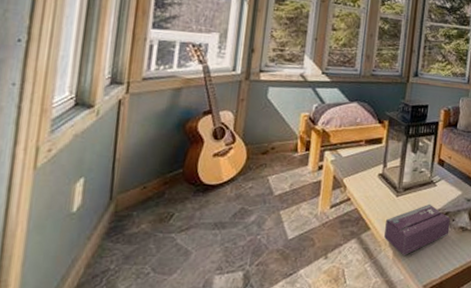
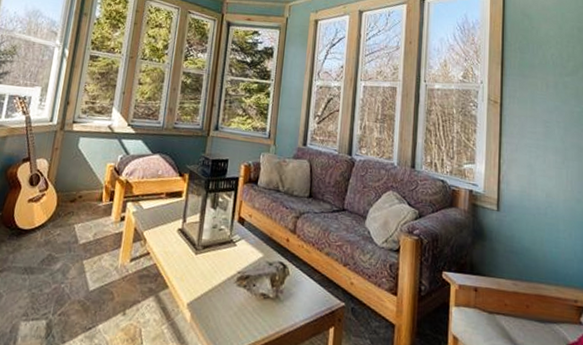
tissue box: present [384,203,451,255] -> none [182,264,251,320]

